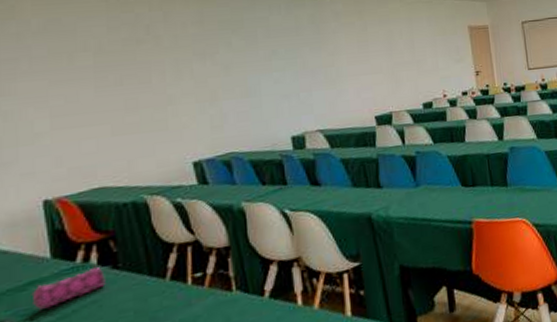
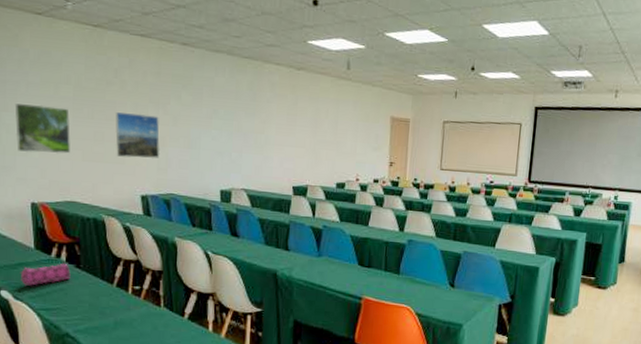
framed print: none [13,78,94,141] -> present [14,103,70,154]
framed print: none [152,68,213,123] -> present [115,112,160,159]

